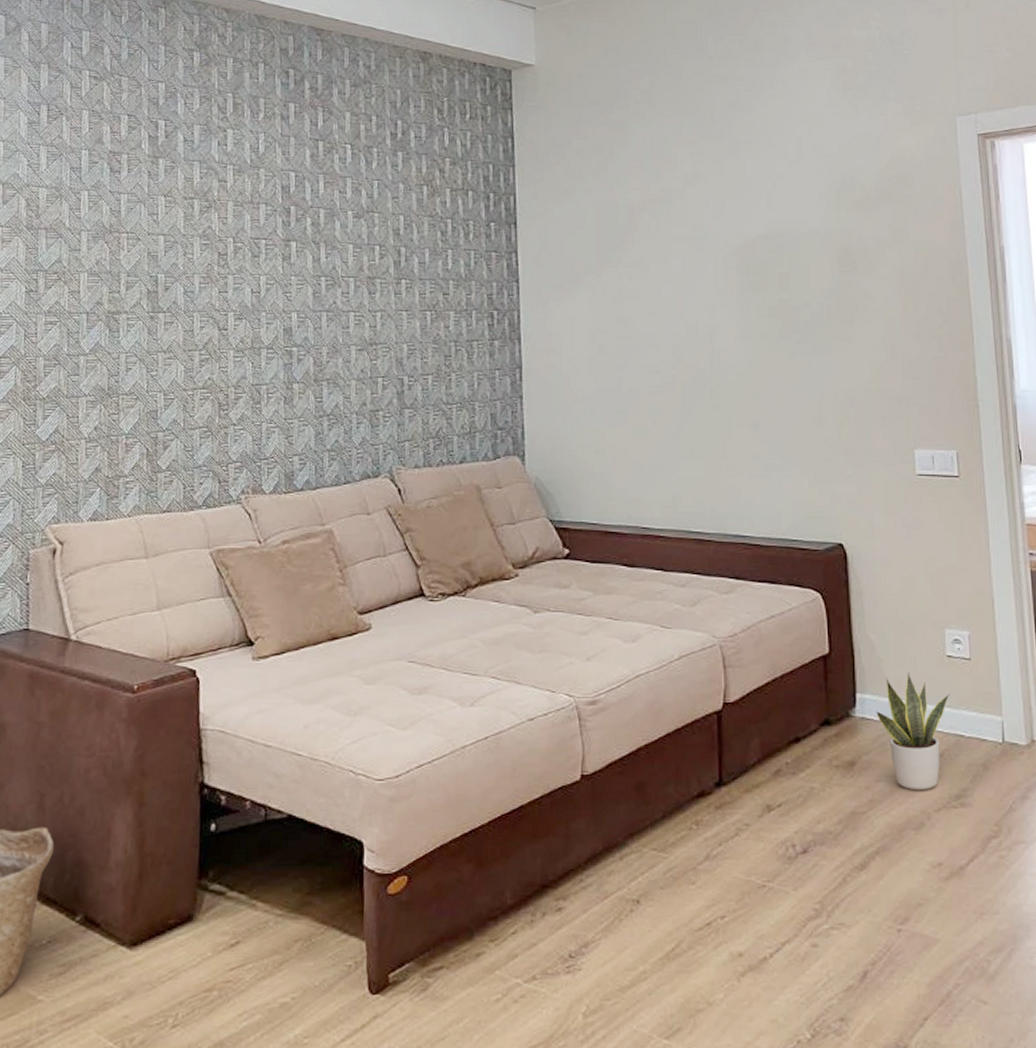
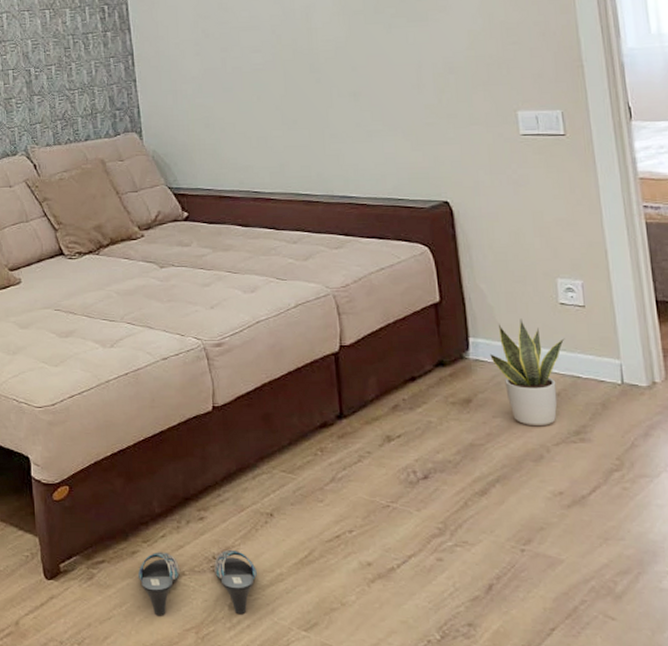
slippers: none [482,945,617,1032] -> present [138,549,257,616]

